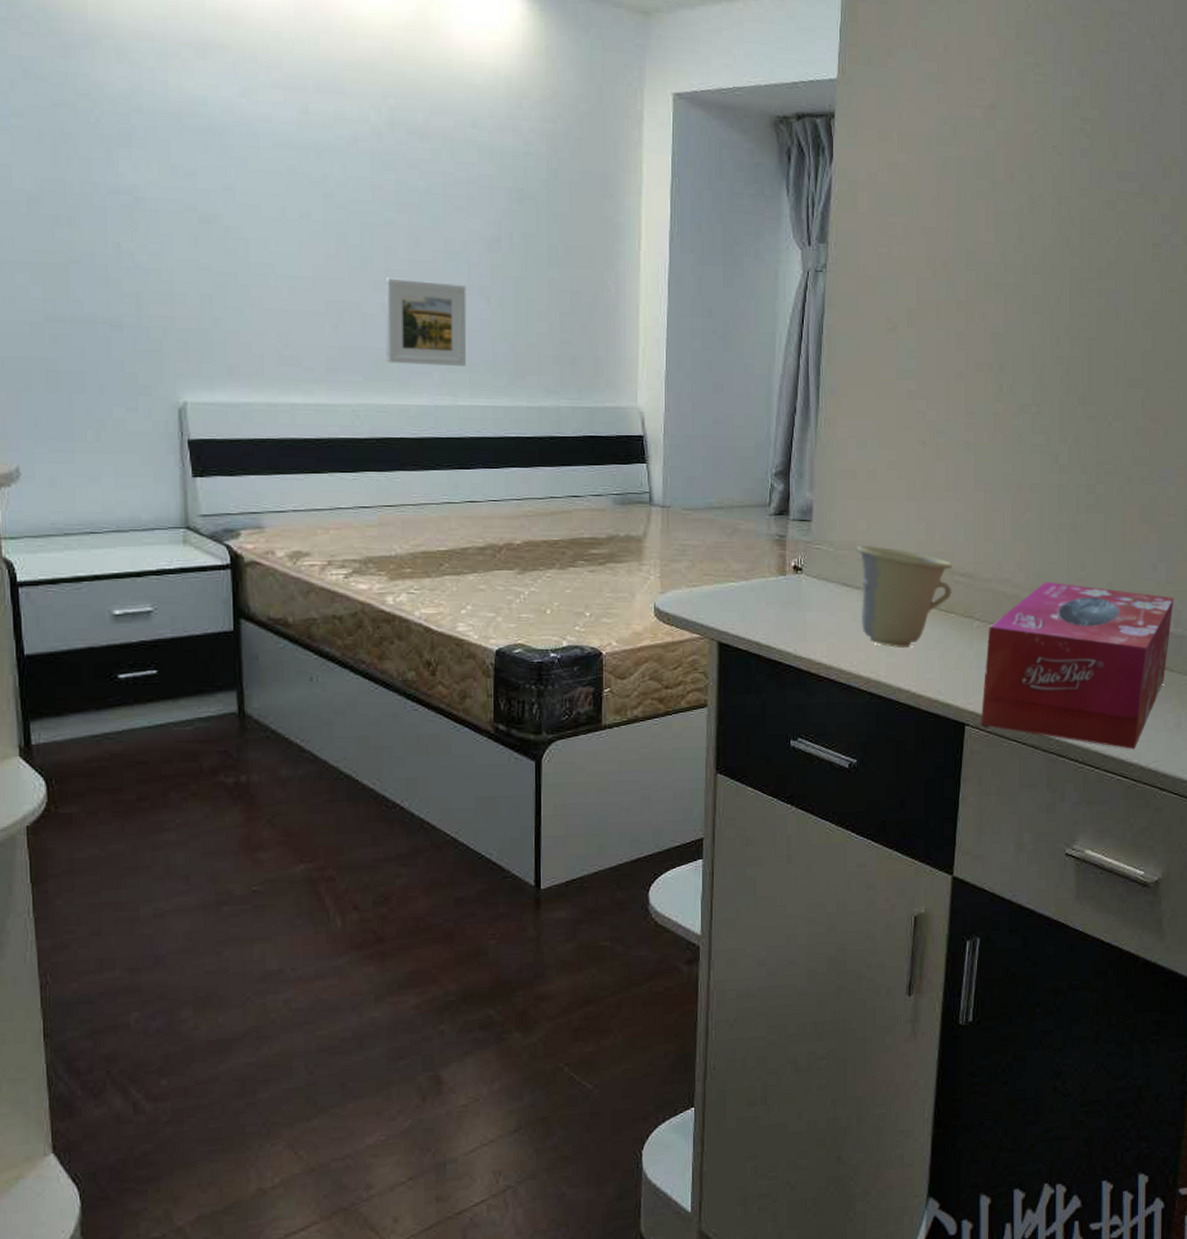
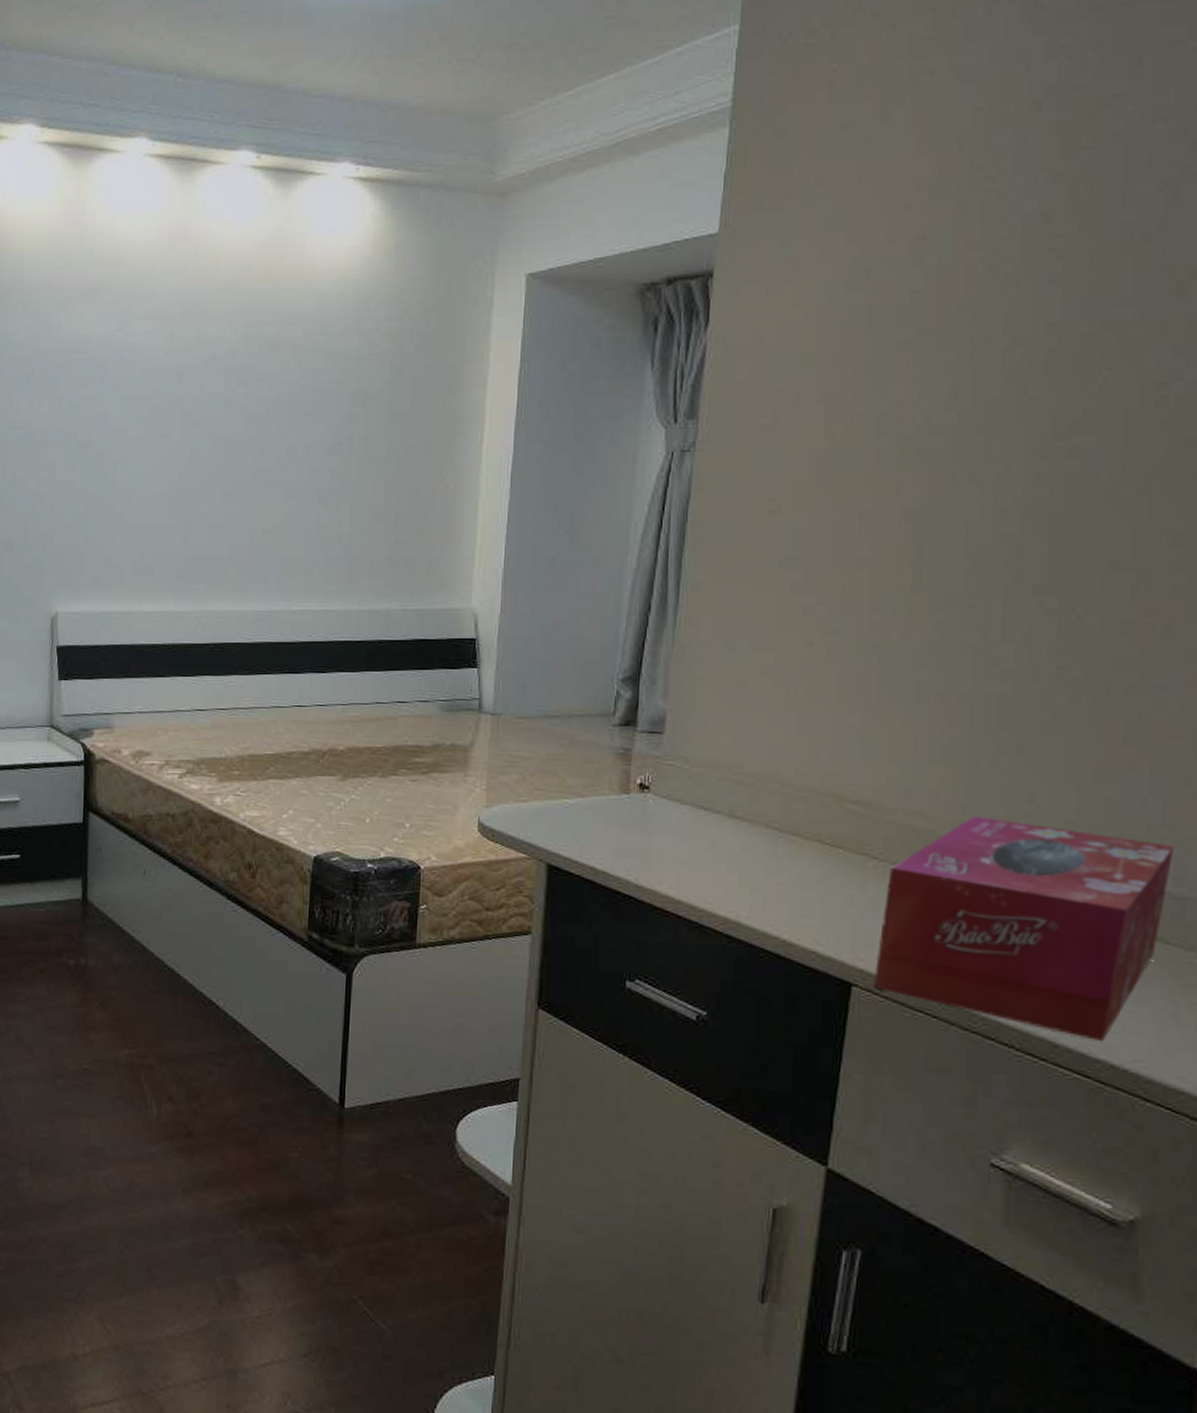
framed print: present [385,277,467,366] -> none [228,488,306,571]
cup: present [856,545,952,649] -> none [717,762,843,887]

